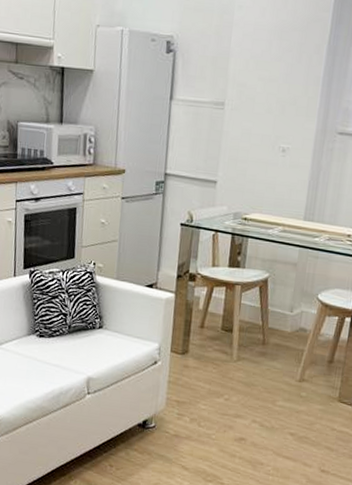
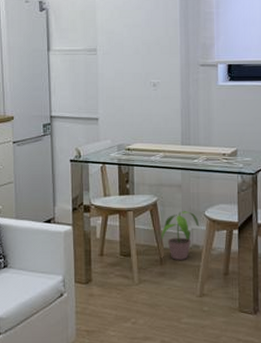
potted plant: none [266,290,311,342] -> present [160,210,200,260]

